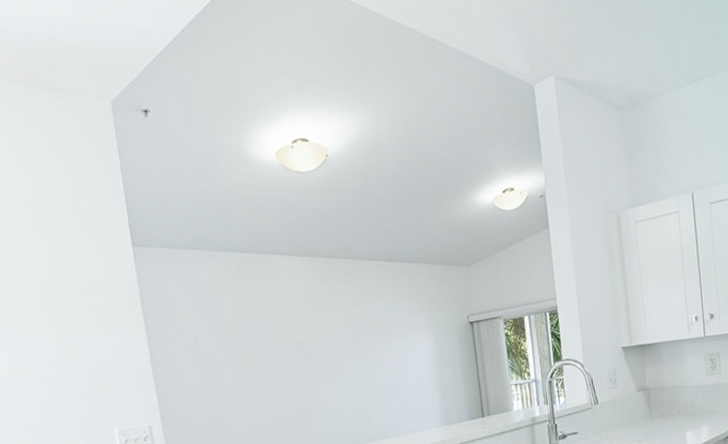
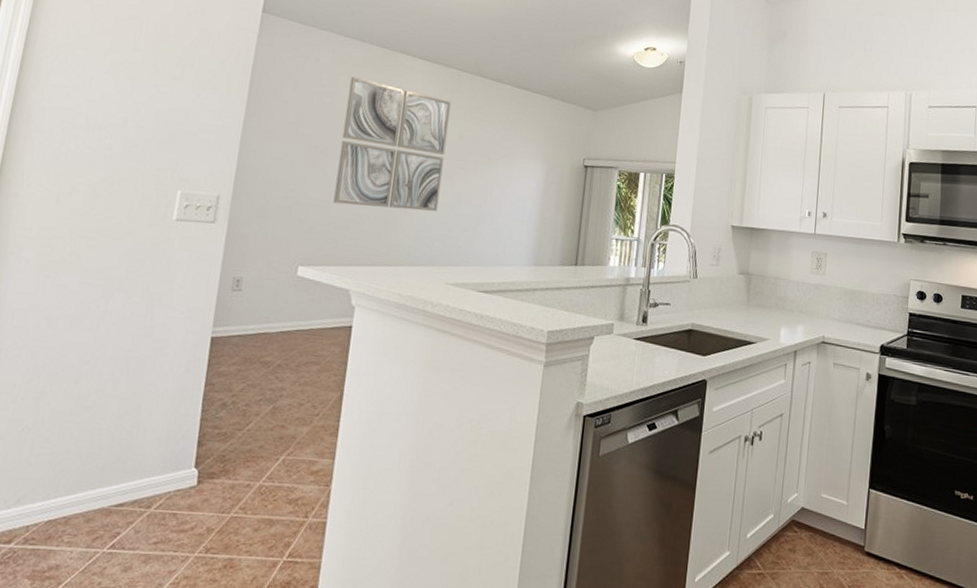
wall art: none [232,288,345,410] -> present [333,77,451,211]

